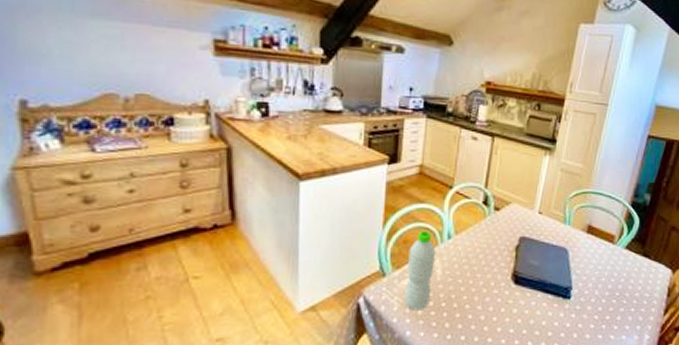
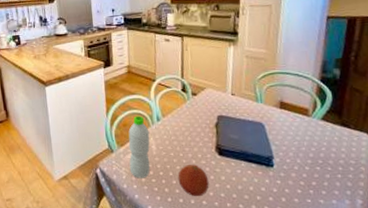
fruit: none [463,295,499,333] -> present [178,165,209,197]

